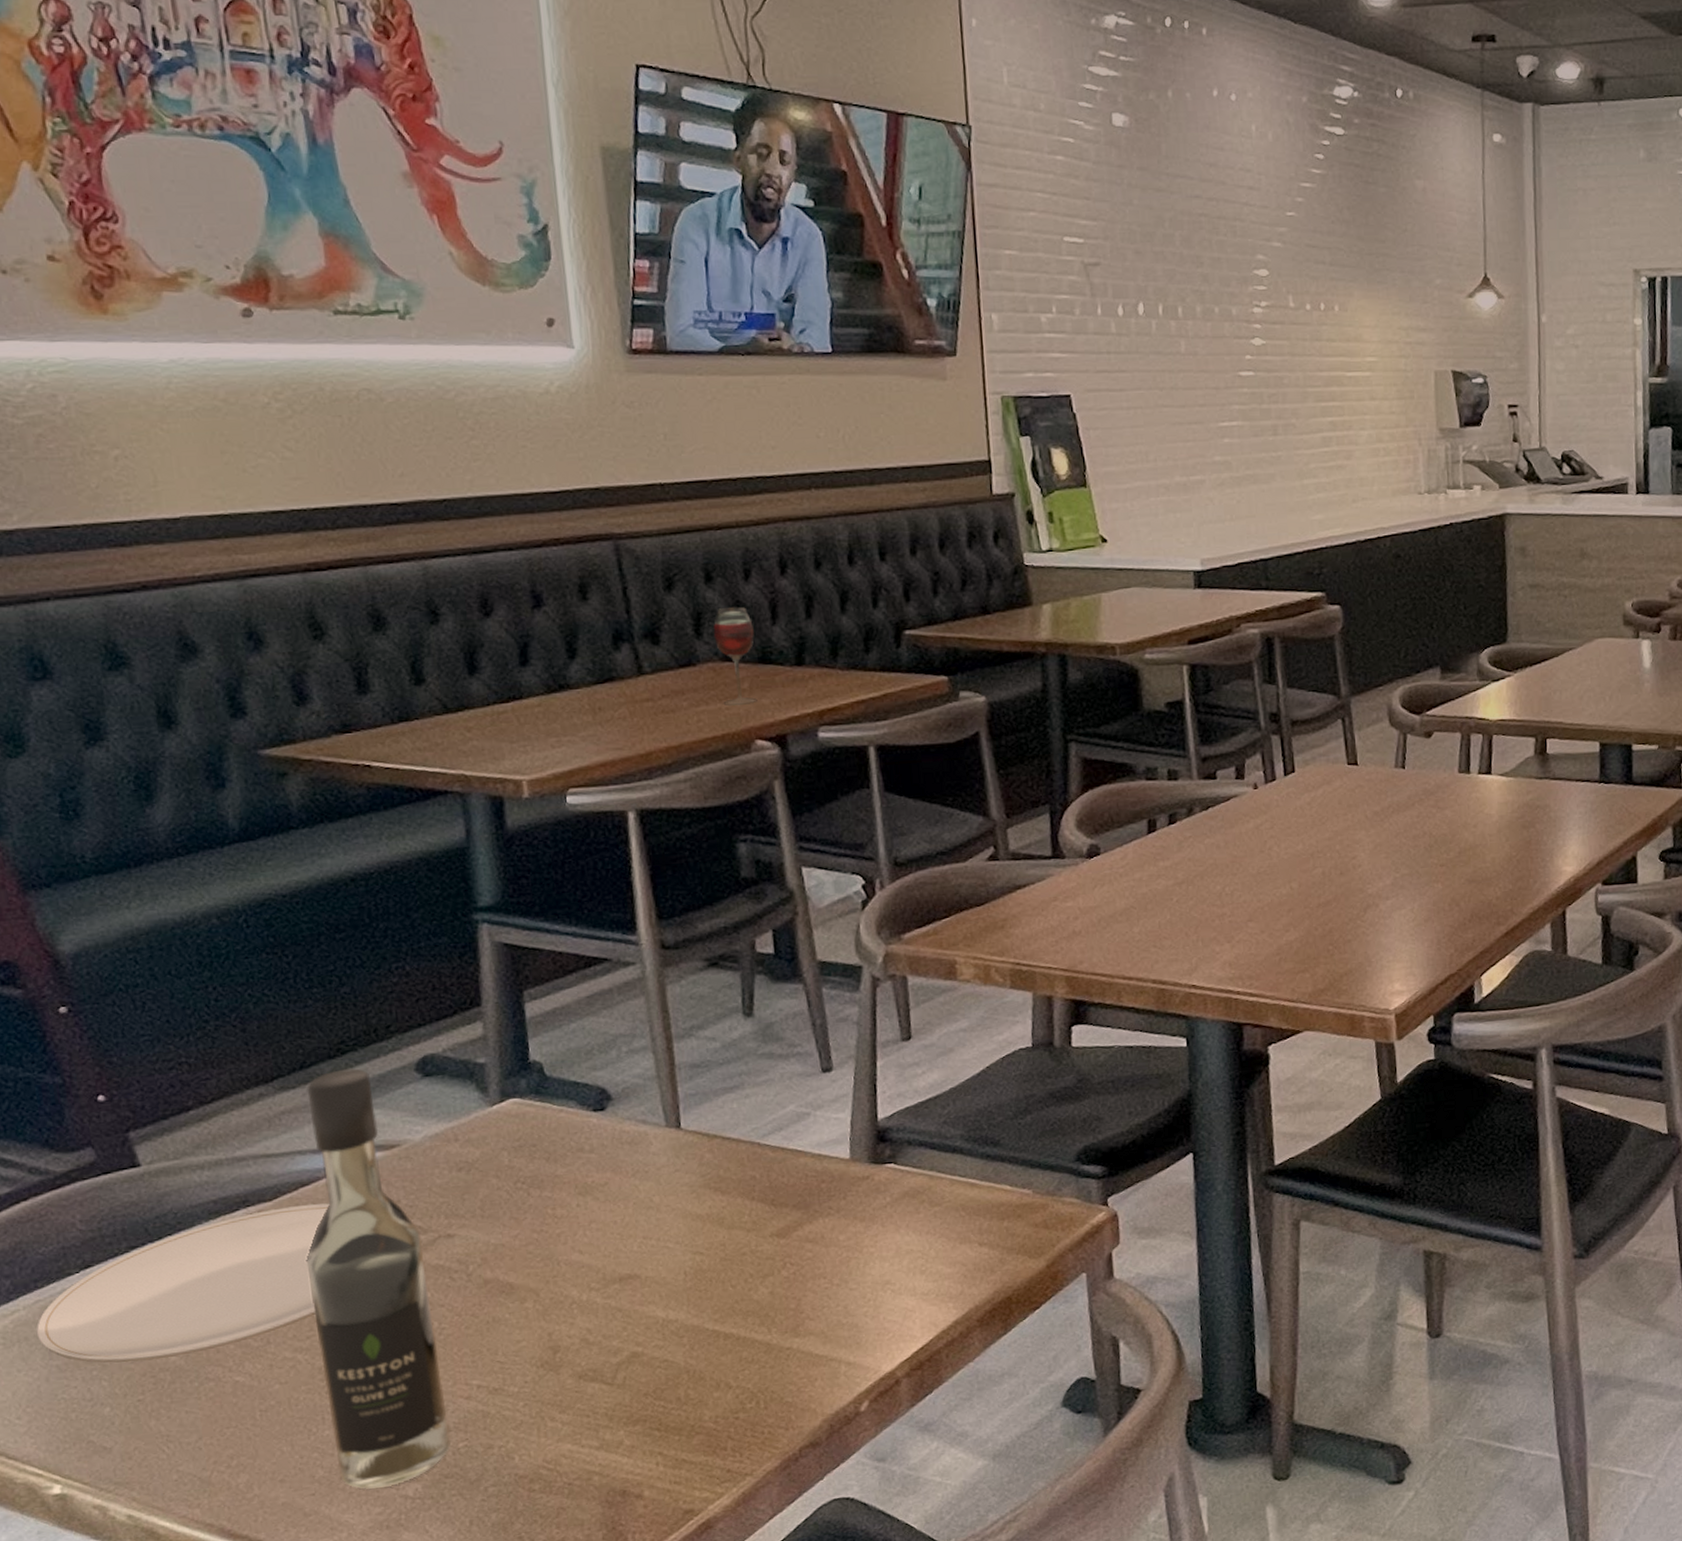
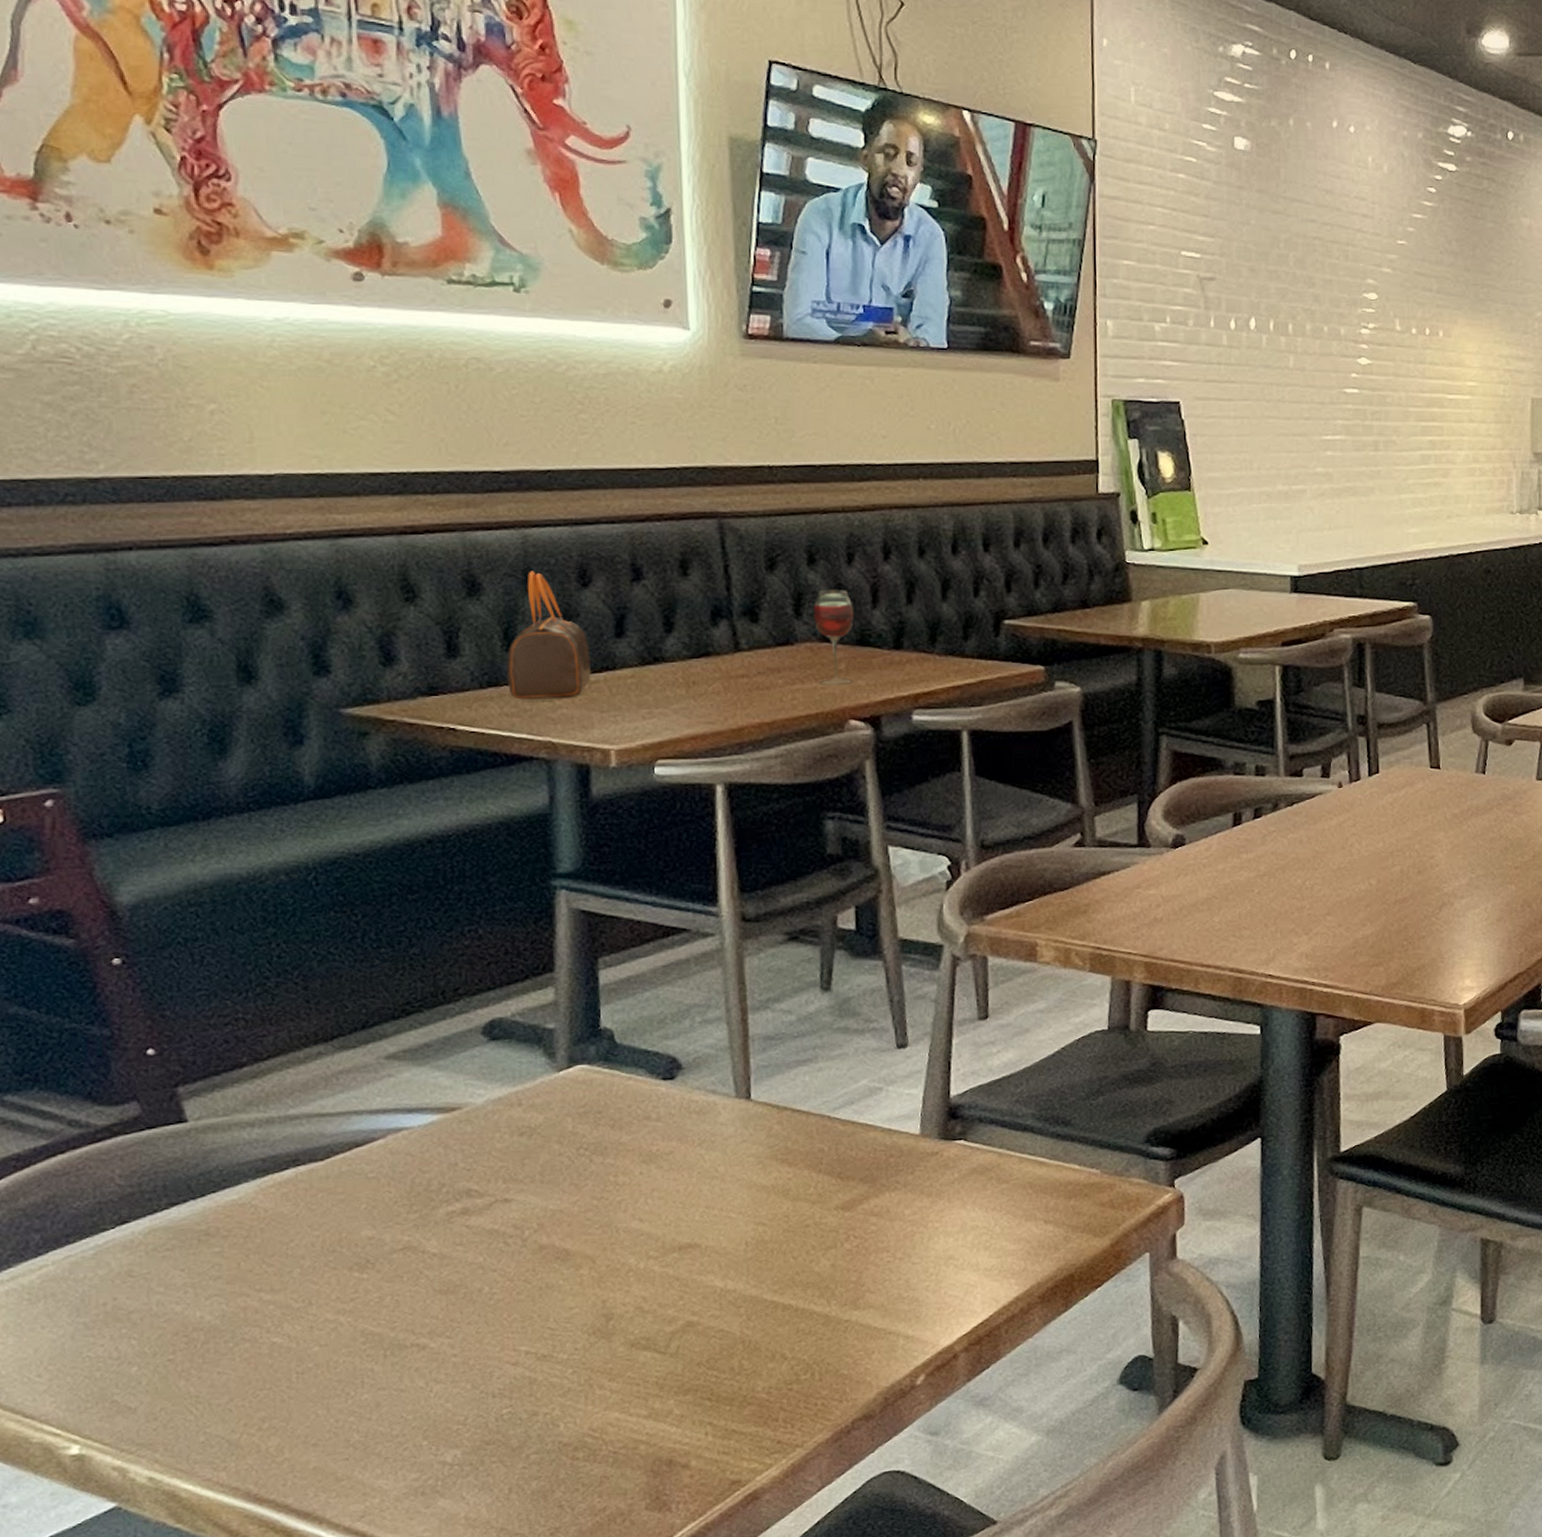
plate: present [36,1203,330,1364] -> none [64,1164,384,1322]
bottle: present [306,1068,452,1490] -> none [355,1030,495,1455]
handbag: none [415,602,499,735] -> present [506,571,591,701]

